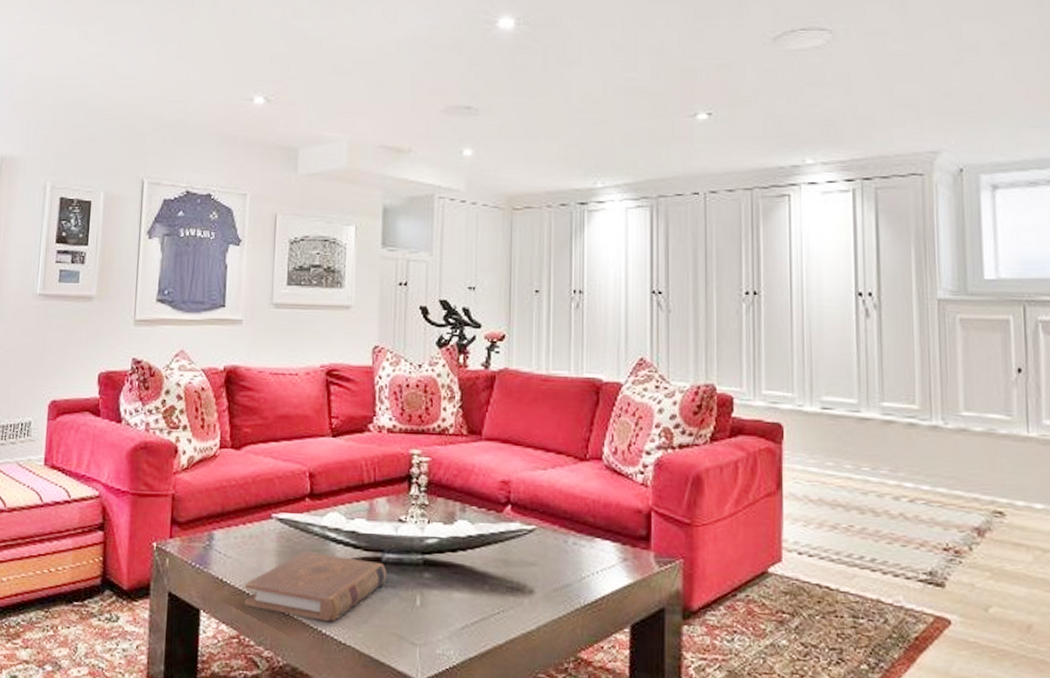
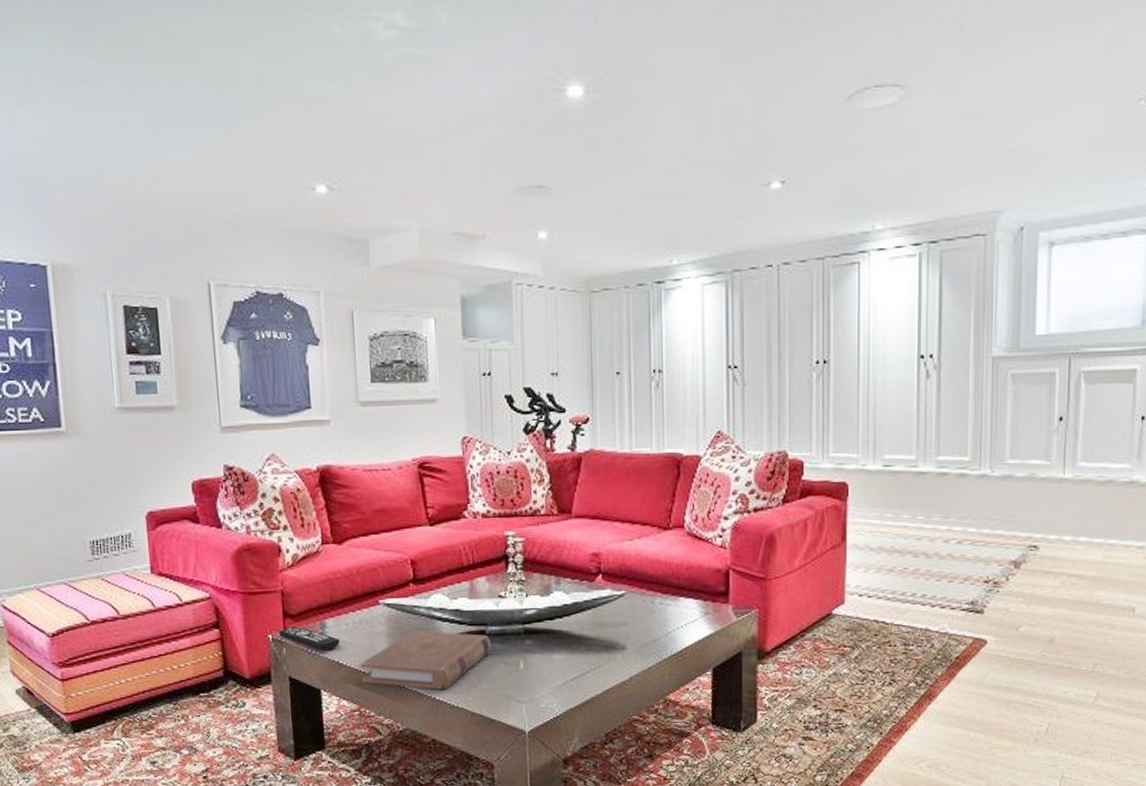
remote control: none [164,535,226,566] -> present [279,626,340,651]

